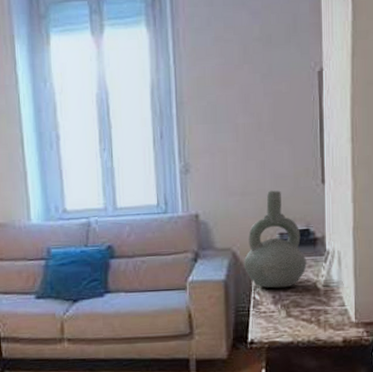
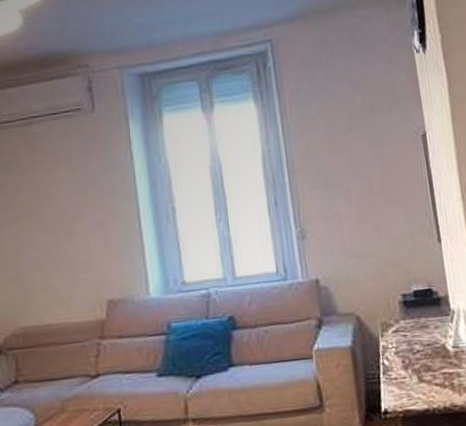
decorative vase: present [243,190,307,288] -> none [368,251,434,352]

